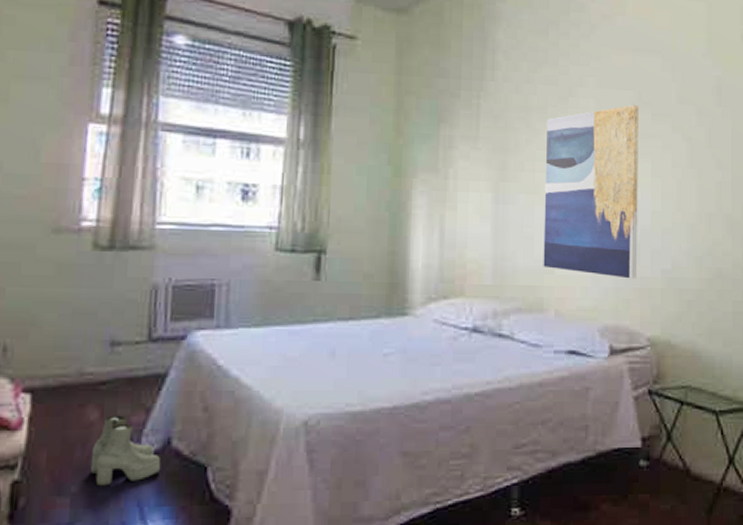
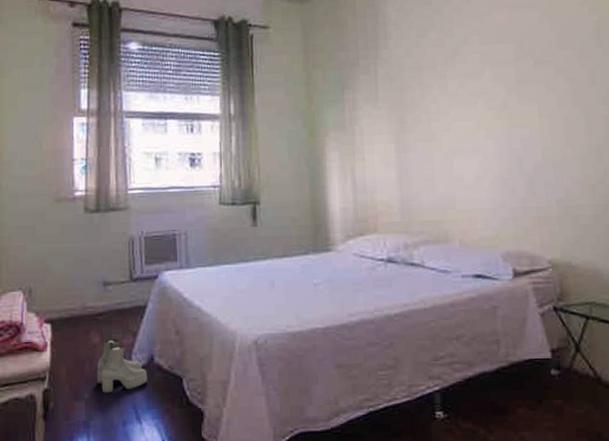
wall art: present [543,104,639,279] -> none [437,55,534,209]

